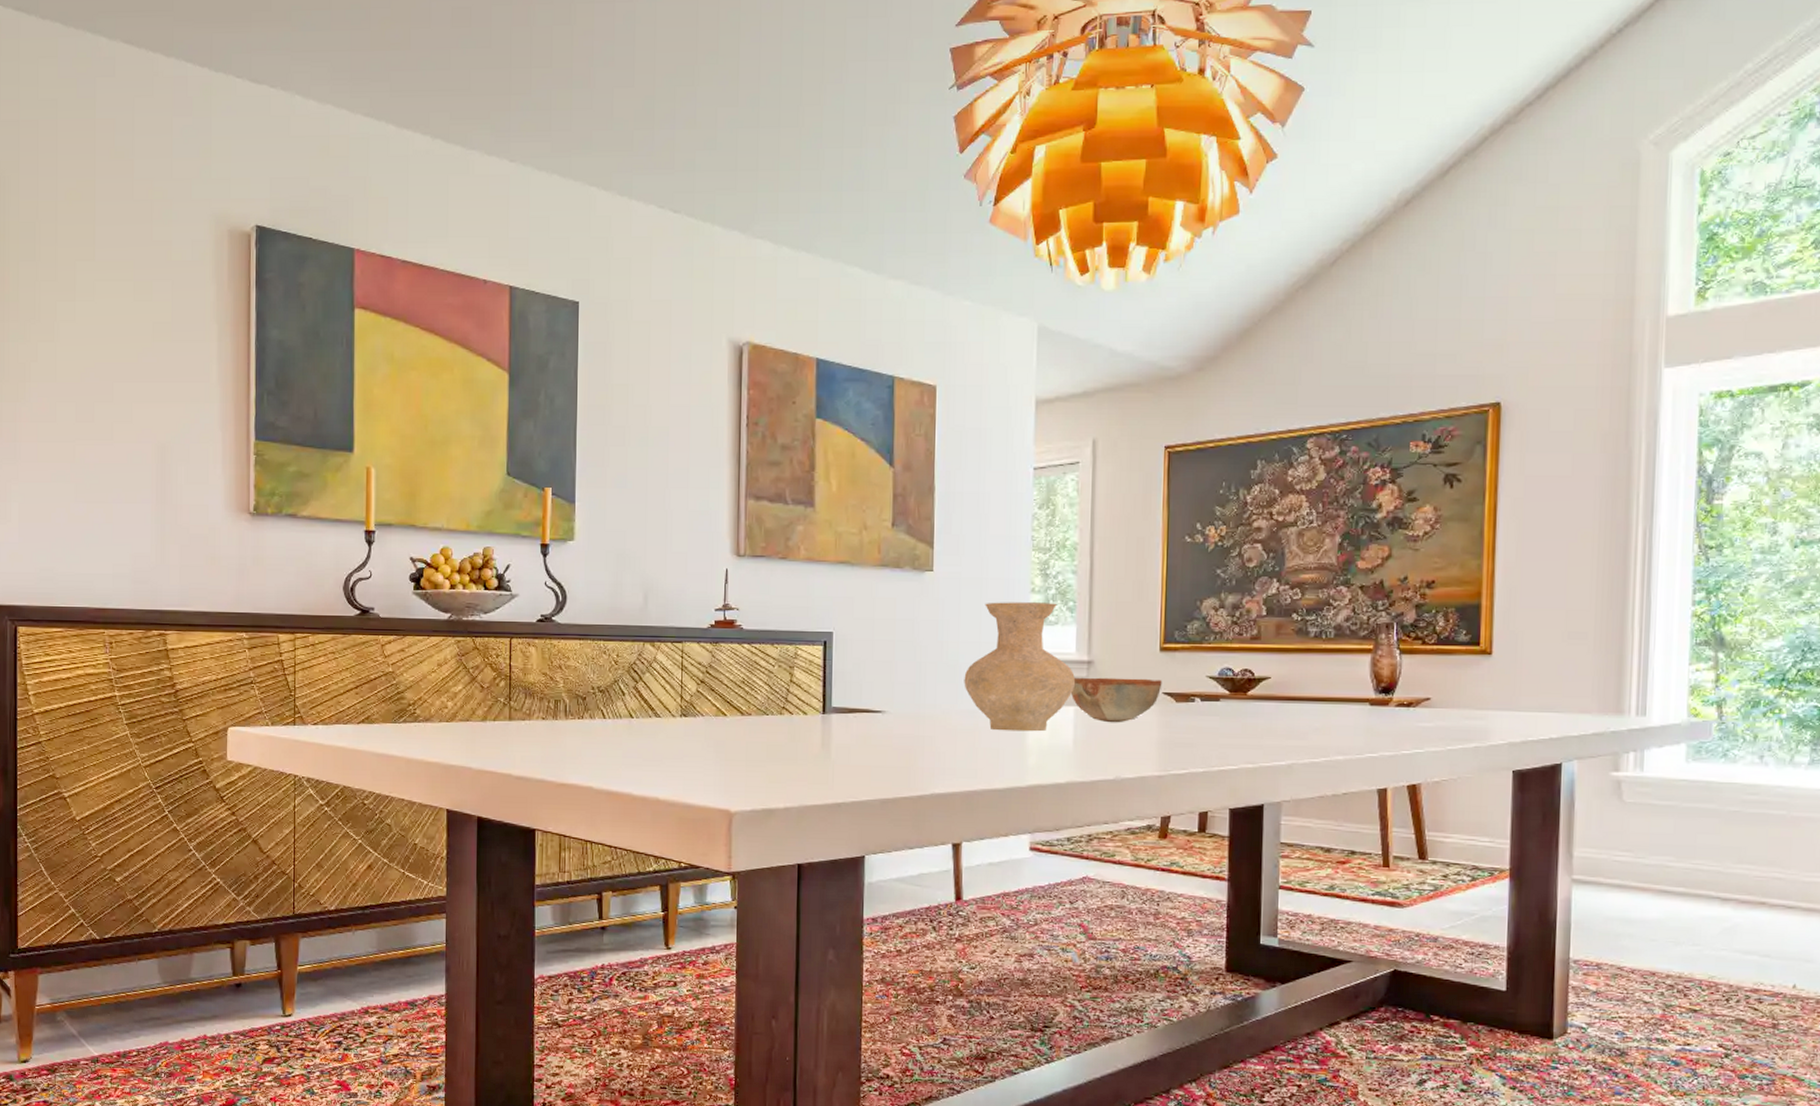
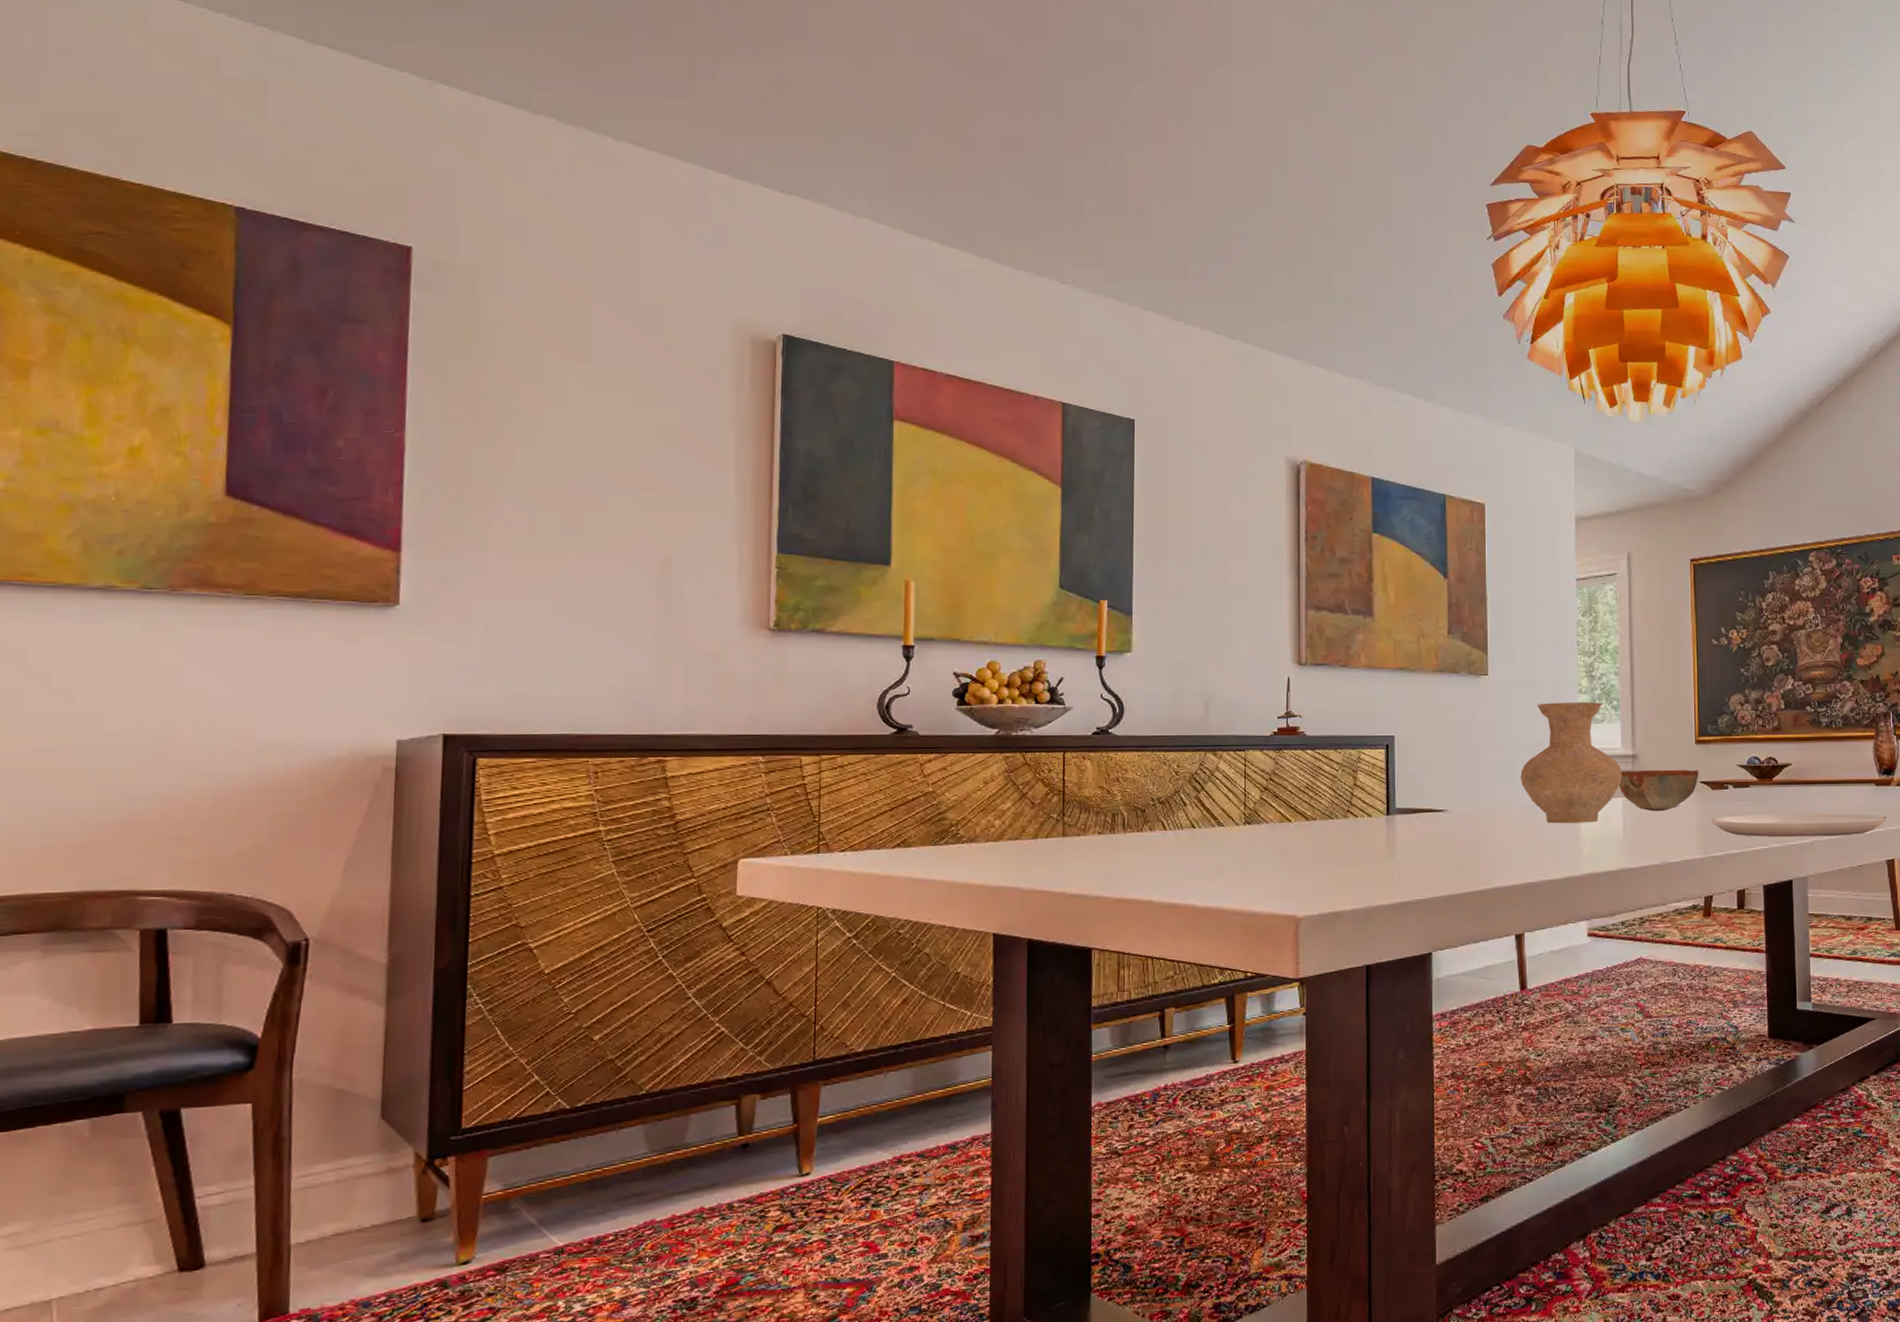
plate: none [1173,731,1382,760] -> present [1711,813,1887,838]

